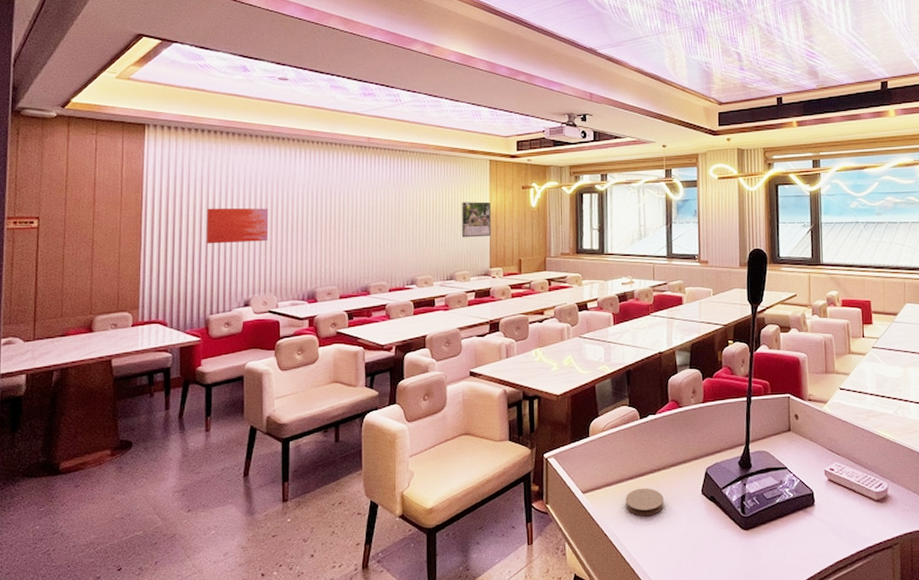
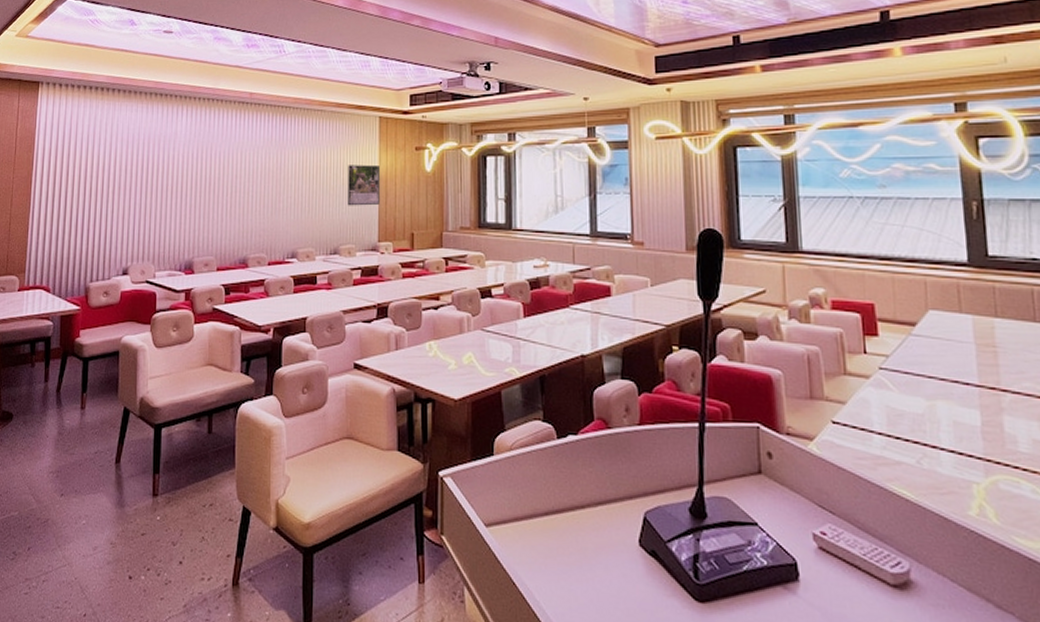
wall art: present [206,207,269,244] -> none [90,168,150,207]
coaster: present [625,488,664,516] -> none [539,528,589,566]

